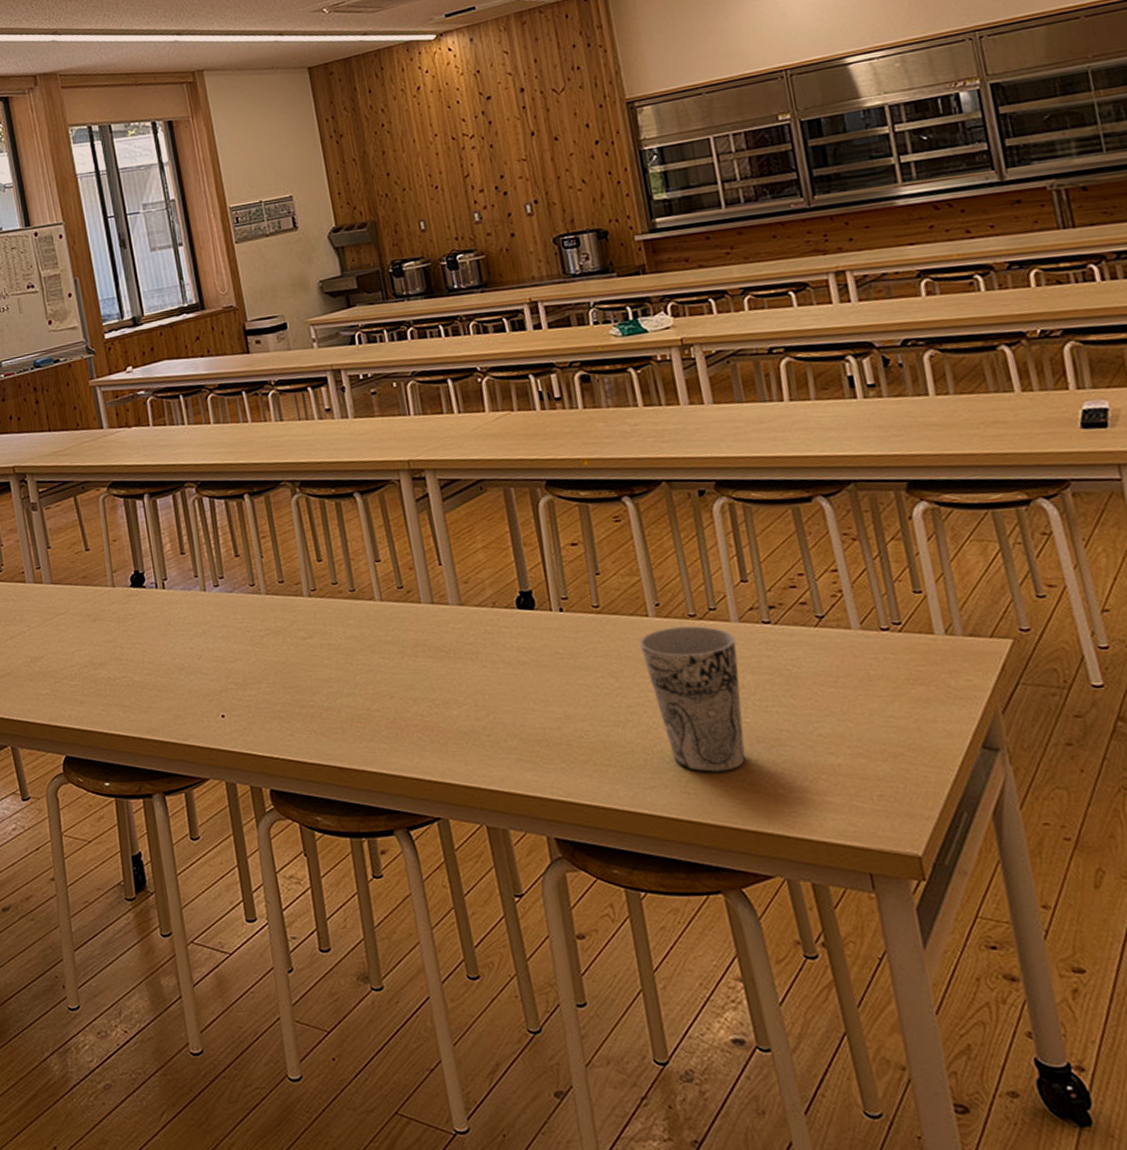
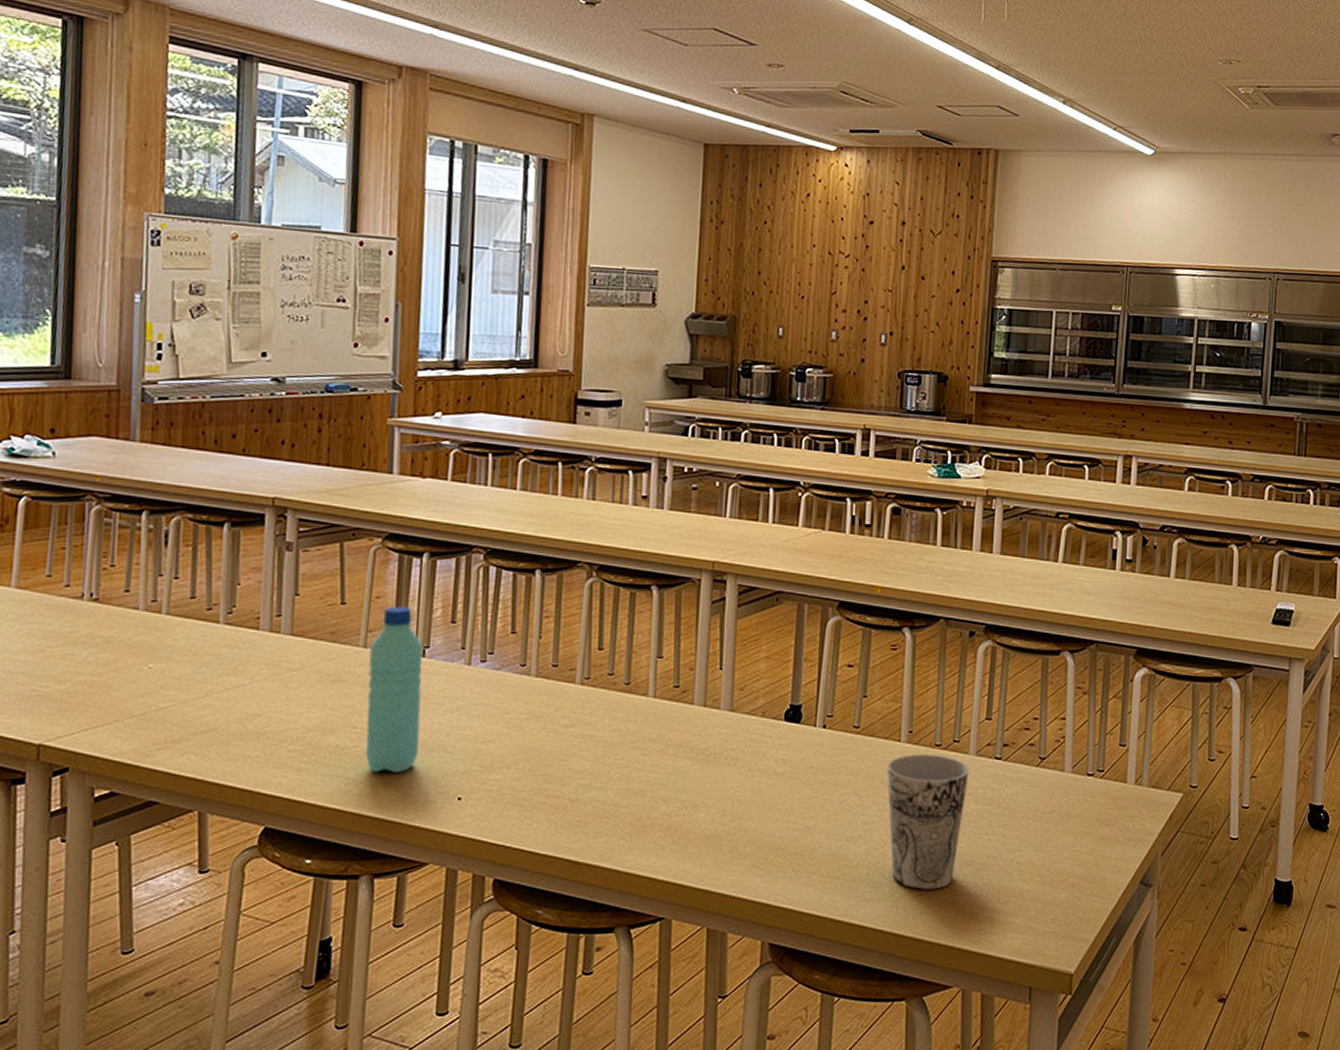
water bottle: none [117,545,179,698] -> present [366,606,423,773]

